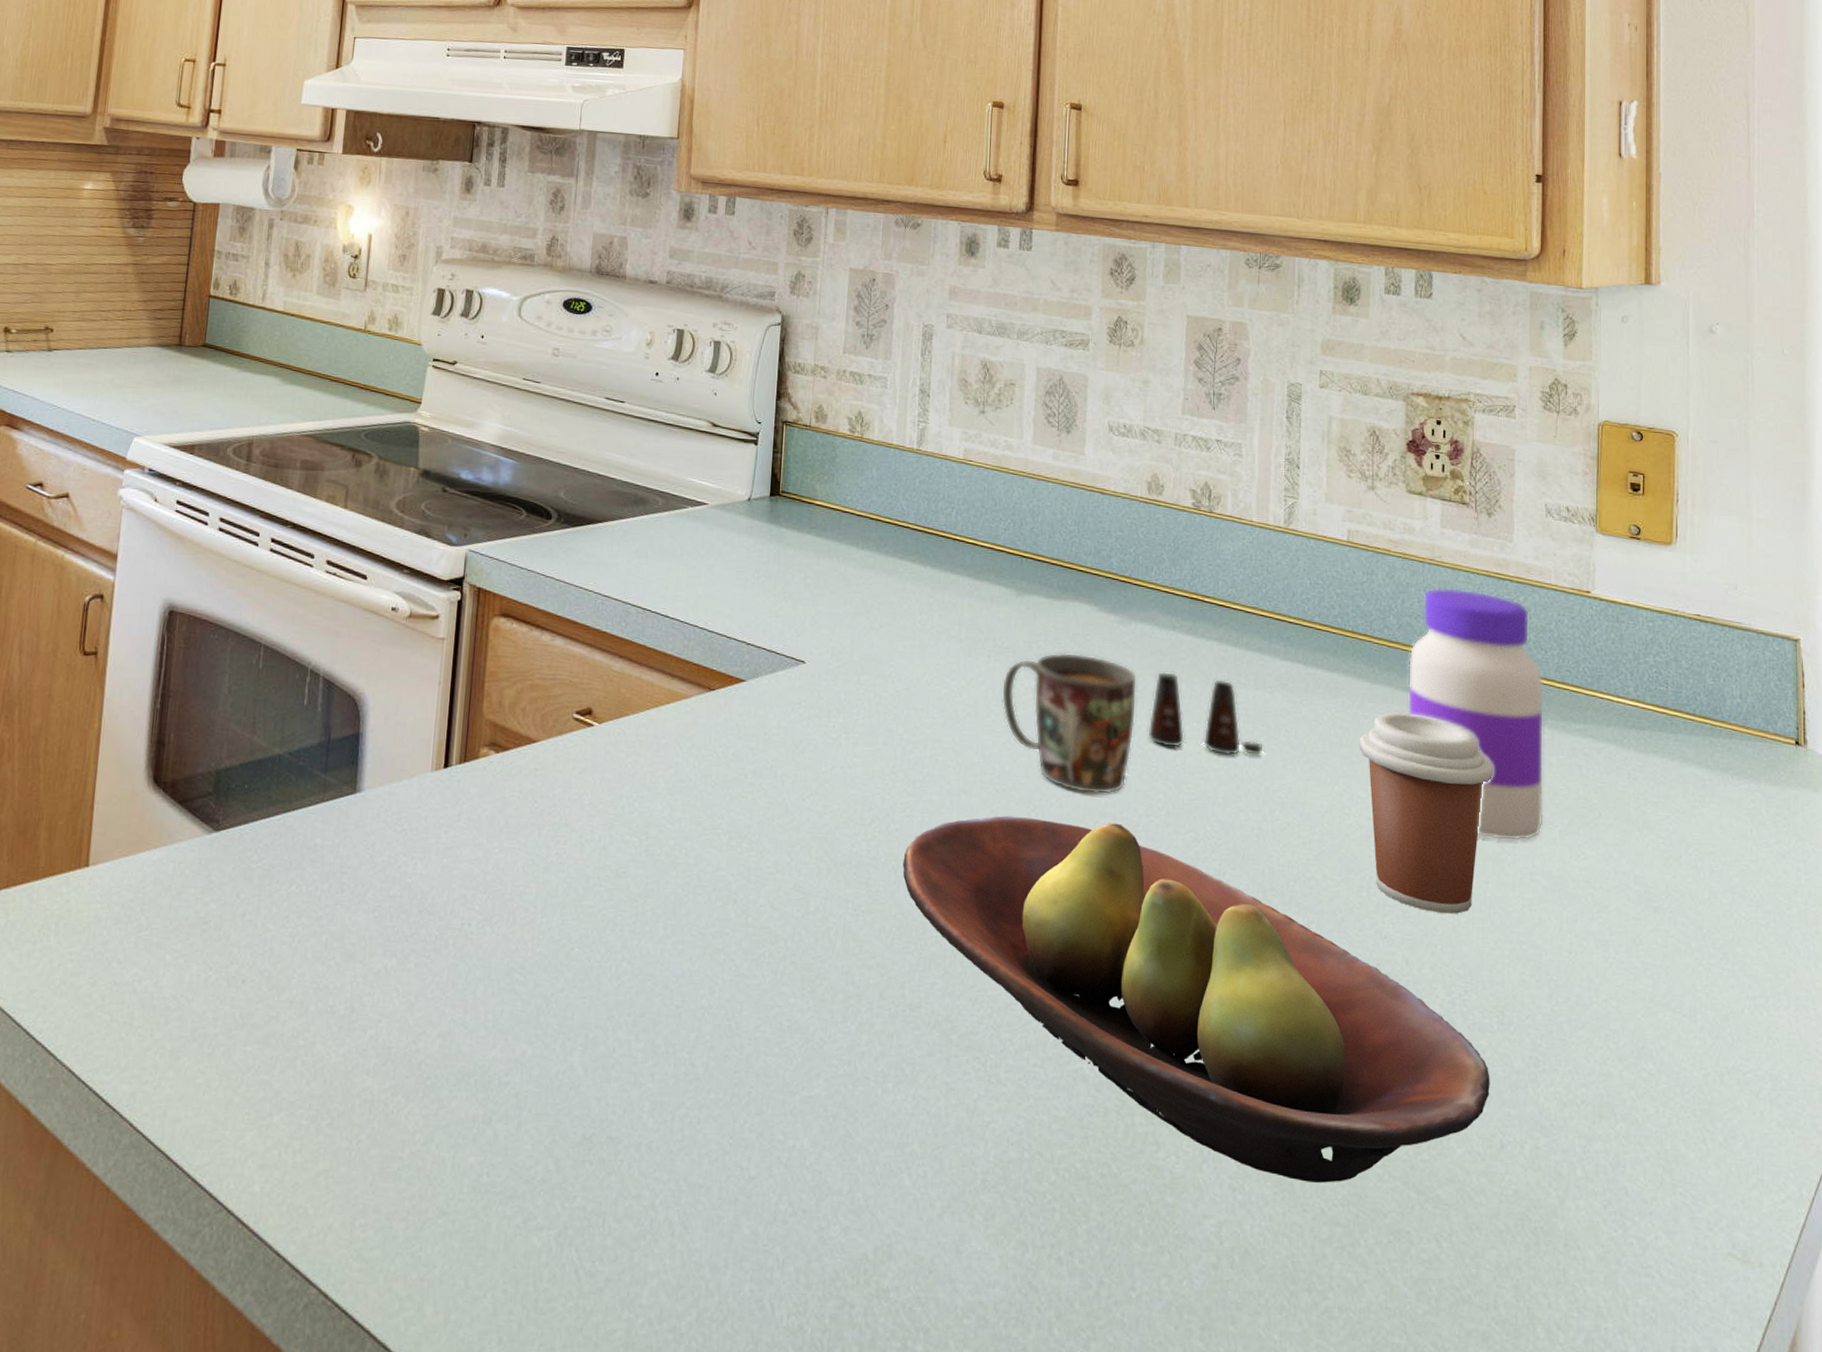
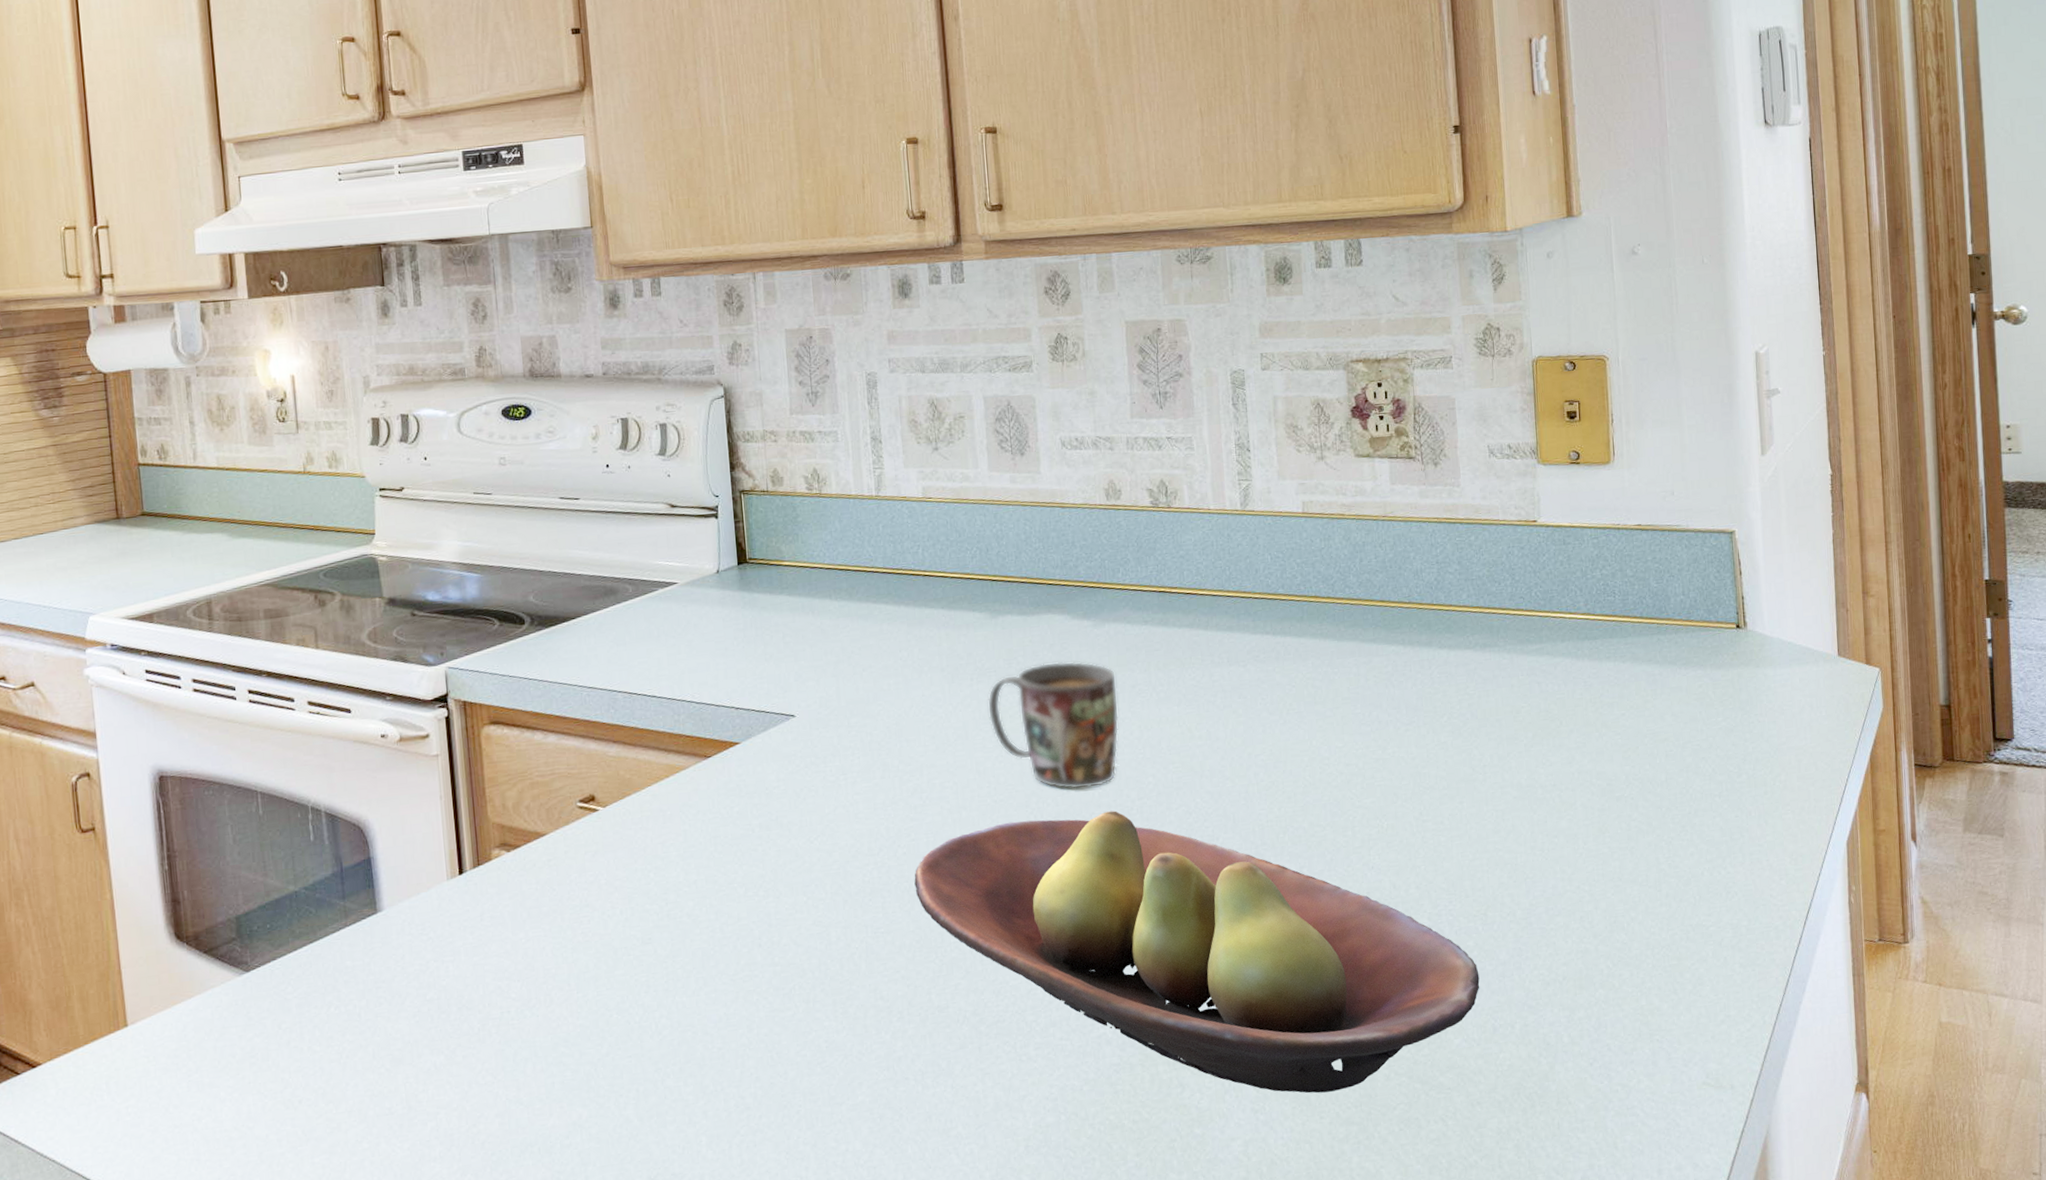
salt shaker: present [1148,671,1263,756] -> none [1131,662,1243,734]
coffee cup: present [1359,712,1493,914] -> none [1332,662,1459,838]
jar: present [1408,587,1545,841] -> none [1371,538,1510,763]

